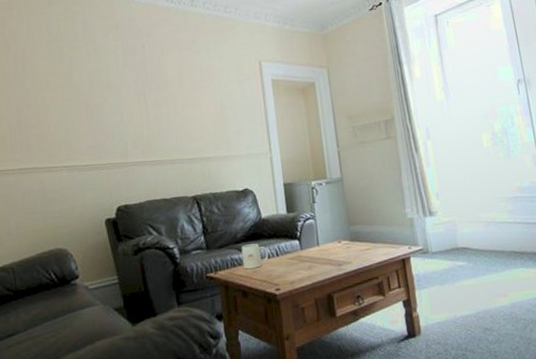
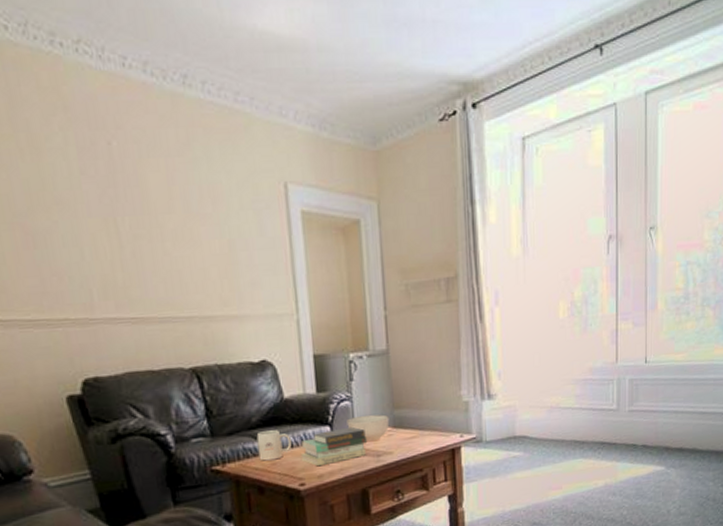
books: none [275,240,330,274] -> present [300,426,368,467]
bowl: none [312,230,347,254] -> present [347,414,390,442]

